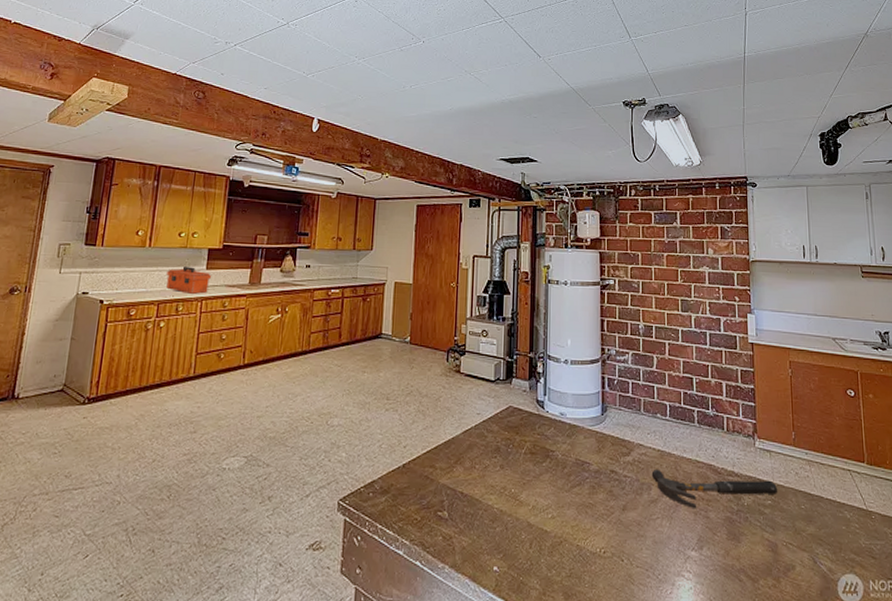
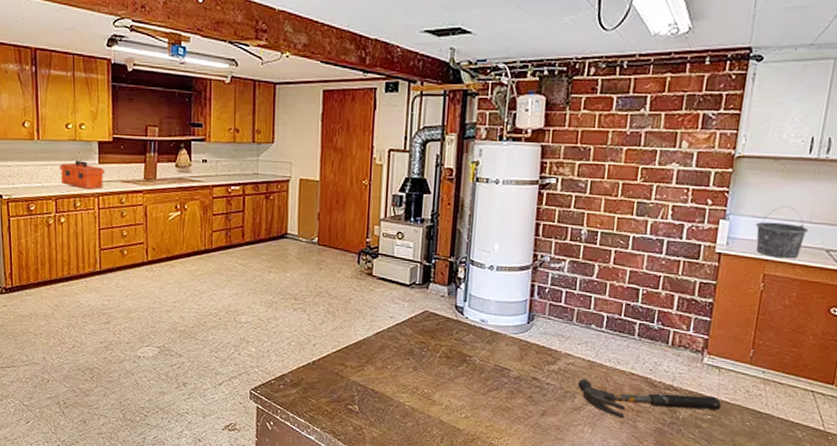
bucket: none [776,301,816,347] -> present [756,206,809,259]

